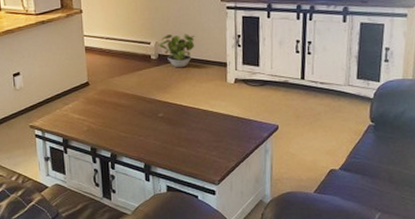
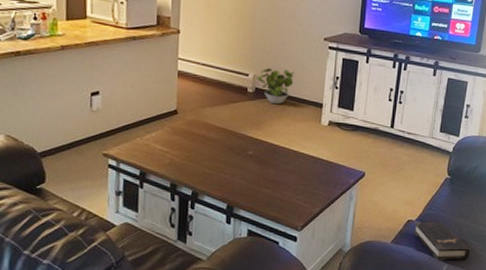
hardback book: none [337,169,405,209] -> present [413,221,470,261]

